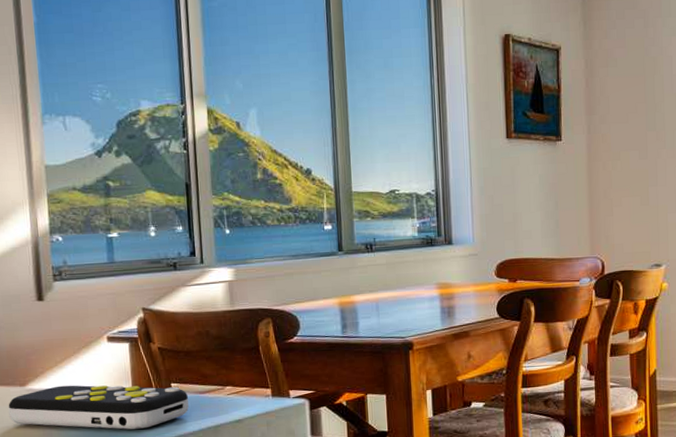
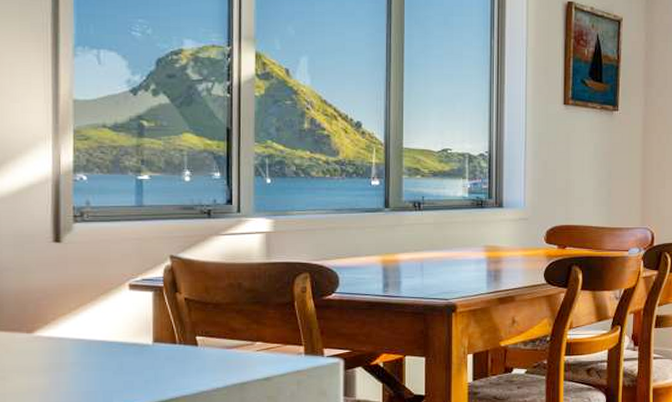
remote control: present [8,385,189,430] -> none [12,334,214,384]

